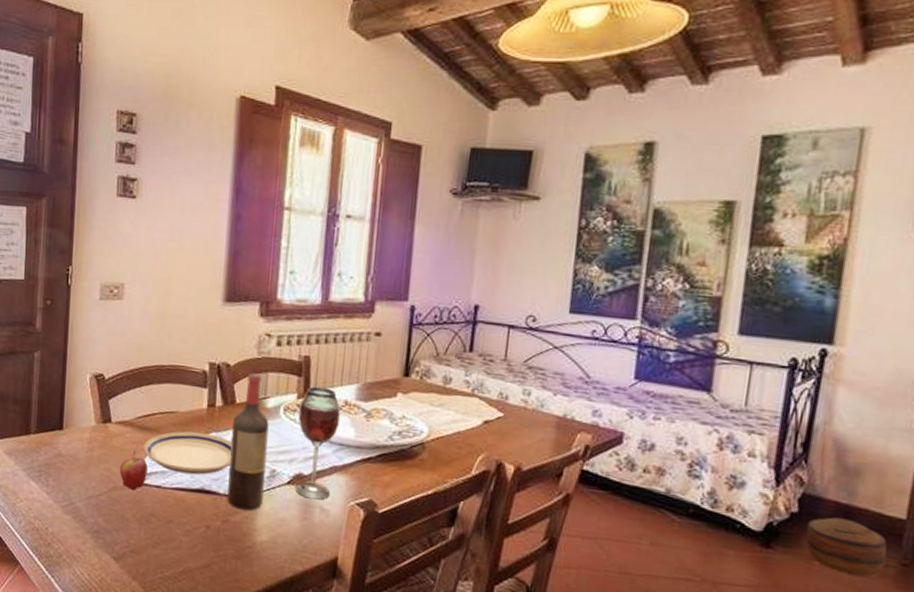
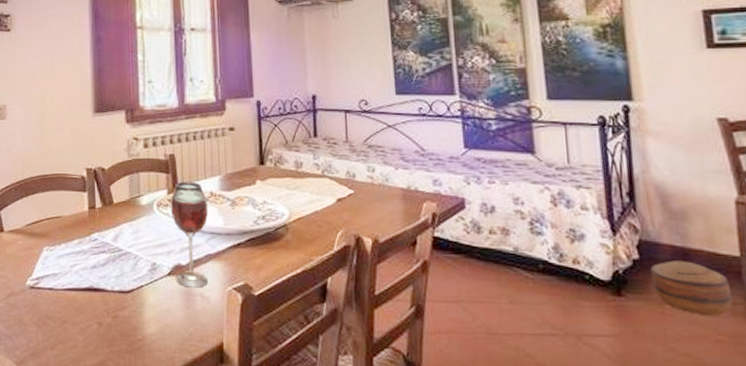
fruit: present [119,446,148,490] -> none [14,252,40,294]
plate: present [143,431,233,475] -> none [34,234,115,275]
wine bottle: present [227,373,269,510] -> none [113,174,148,304]

